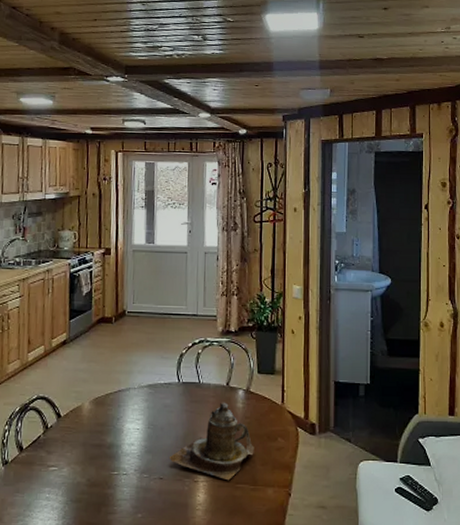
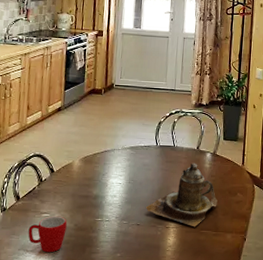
mug: none [34,469,78,514] -> present [28,216,67,253]

